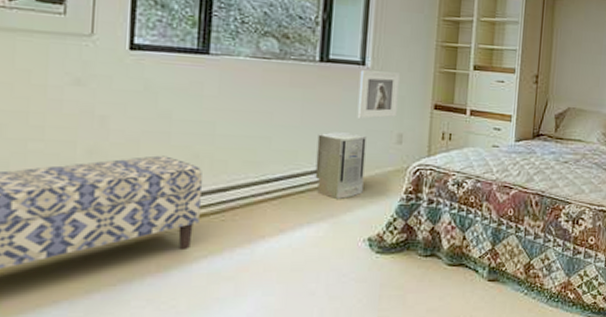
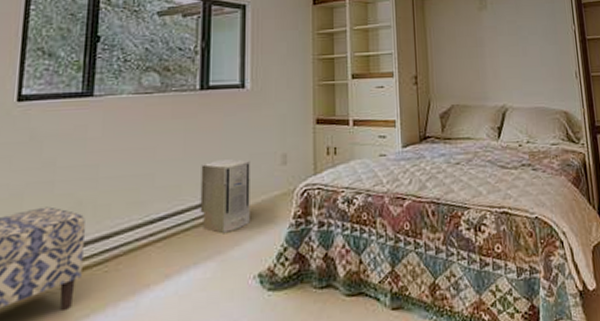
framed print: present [357,70,400,119] -> none [239,91,279,143]

